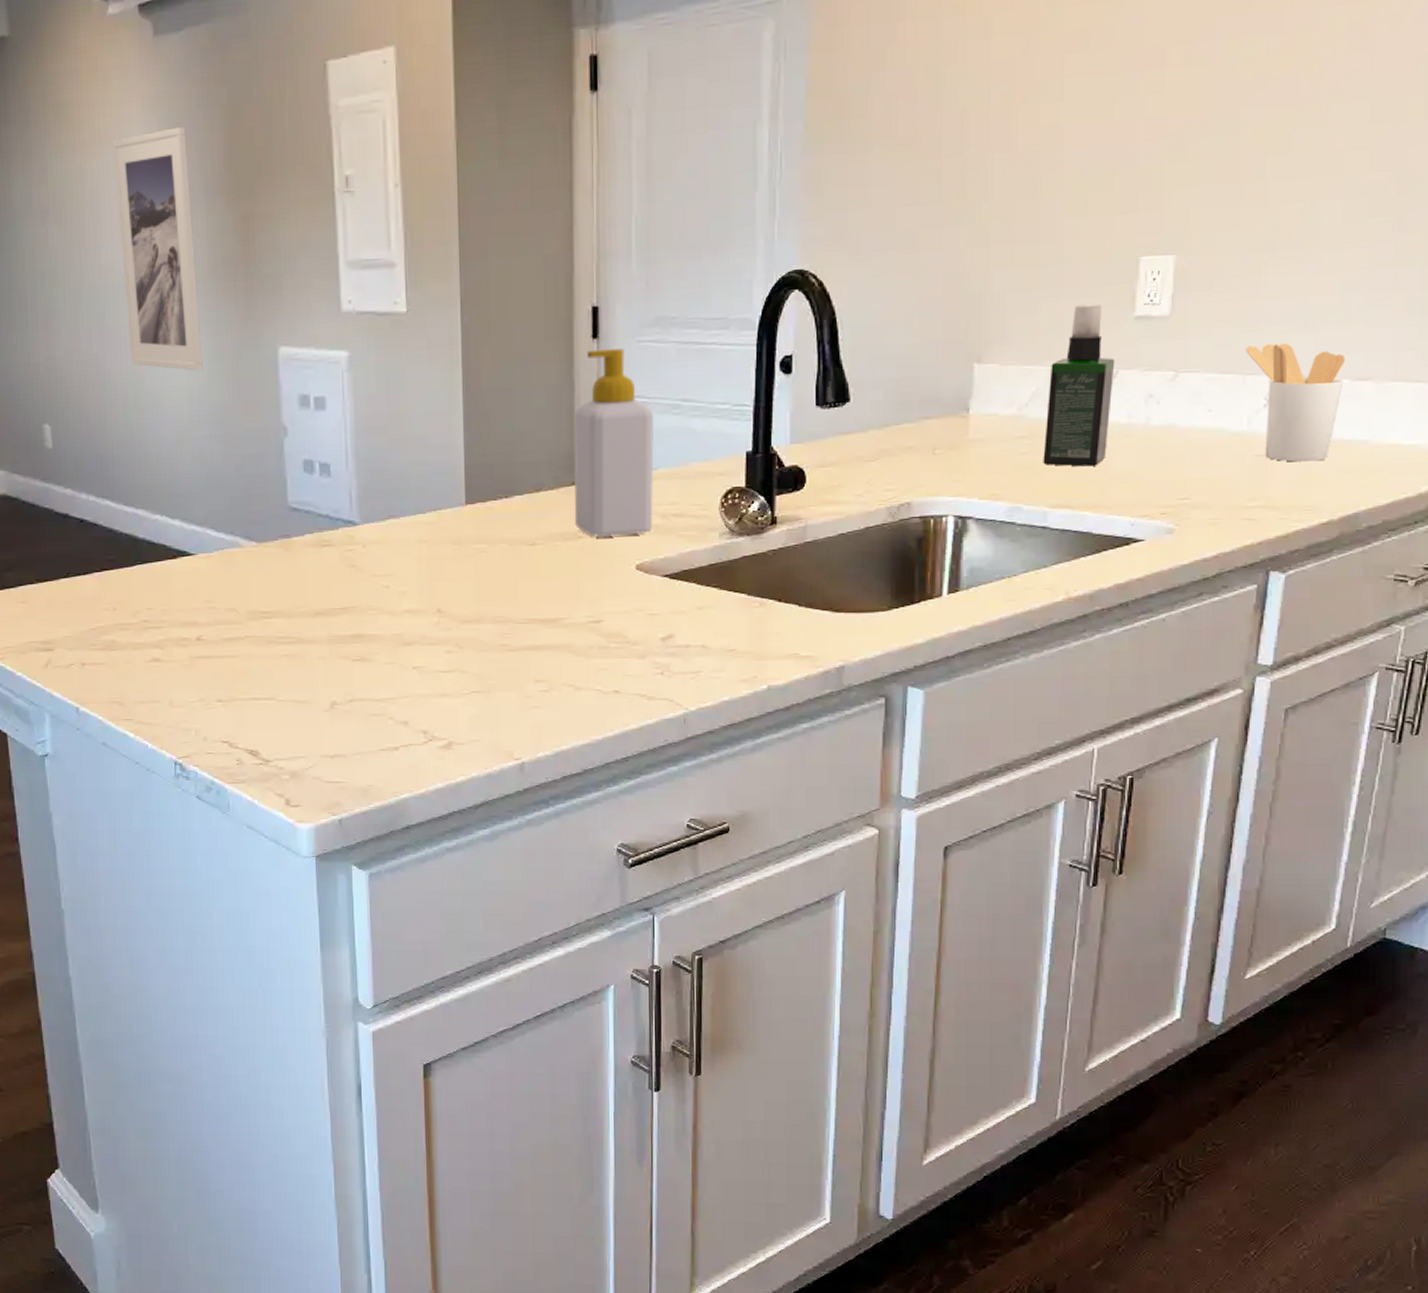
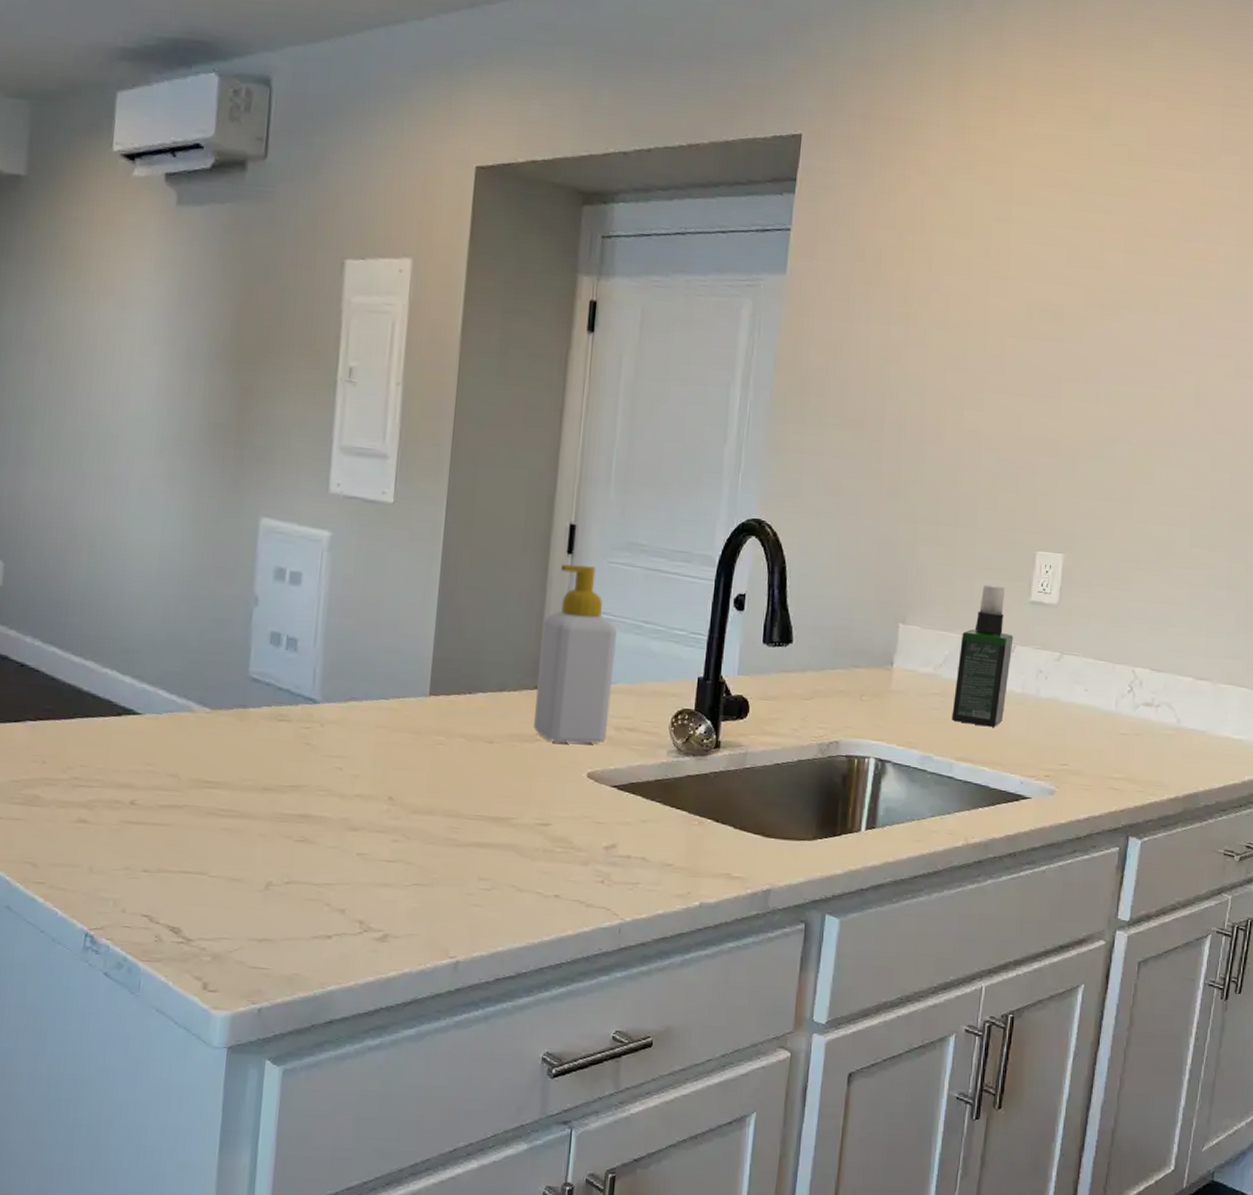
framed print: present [112,127,203,371] -> none [103,292,196,529]
utensil holder: present [1245,343,1346,462] -> none [1115,639,1191,745]

